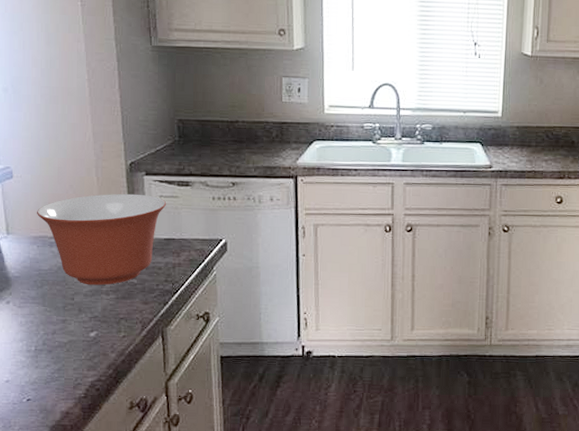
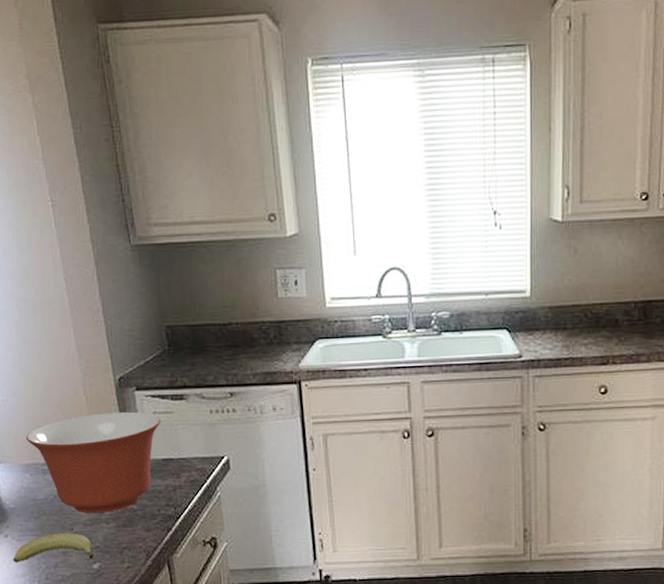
fruit: none [12,302,93,328] -> present [13,533,95,563]

